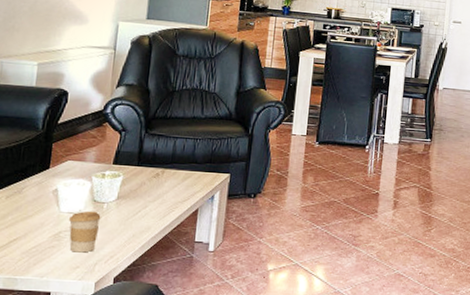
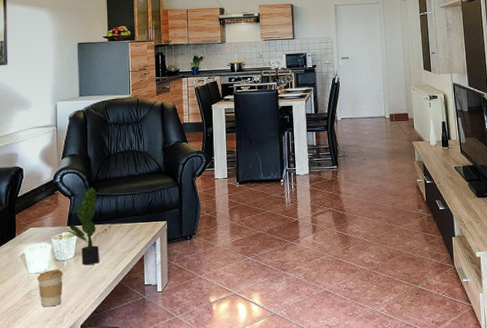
potted plant: none [112,123,157,211] -> present [67,186,105,265]

